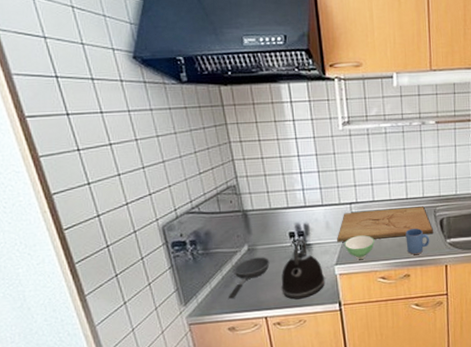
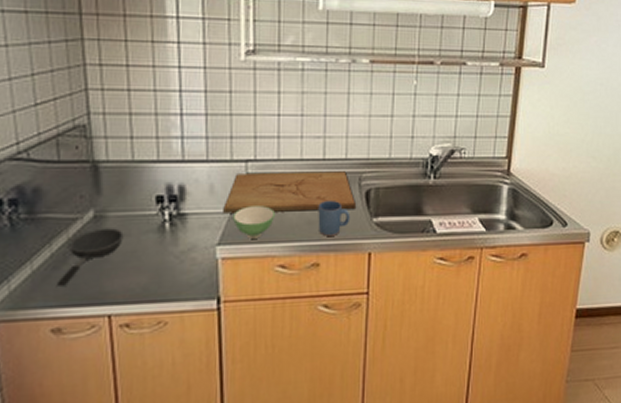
kettle: present [281,238,325,300] -> none [136,204,201,292]

